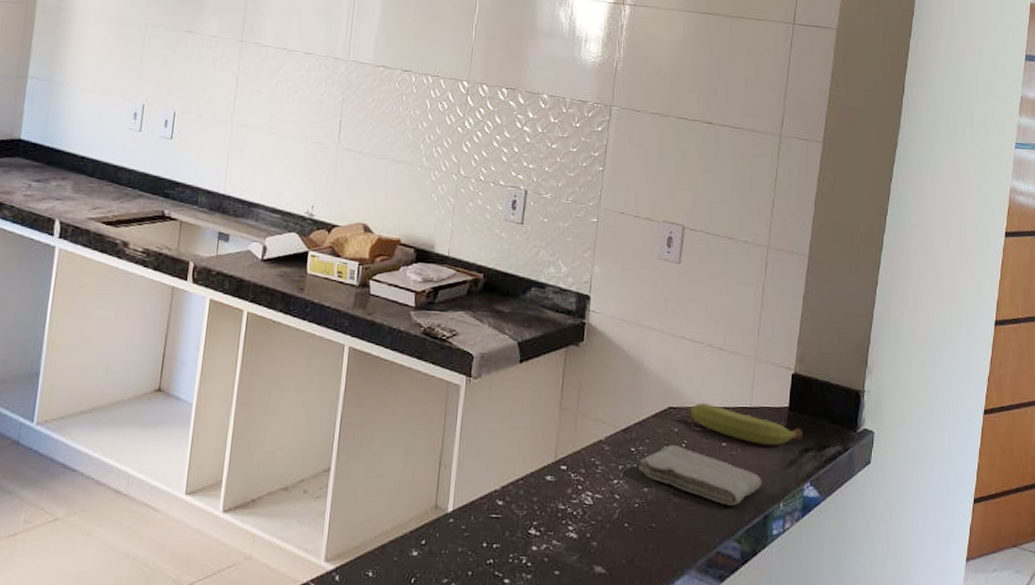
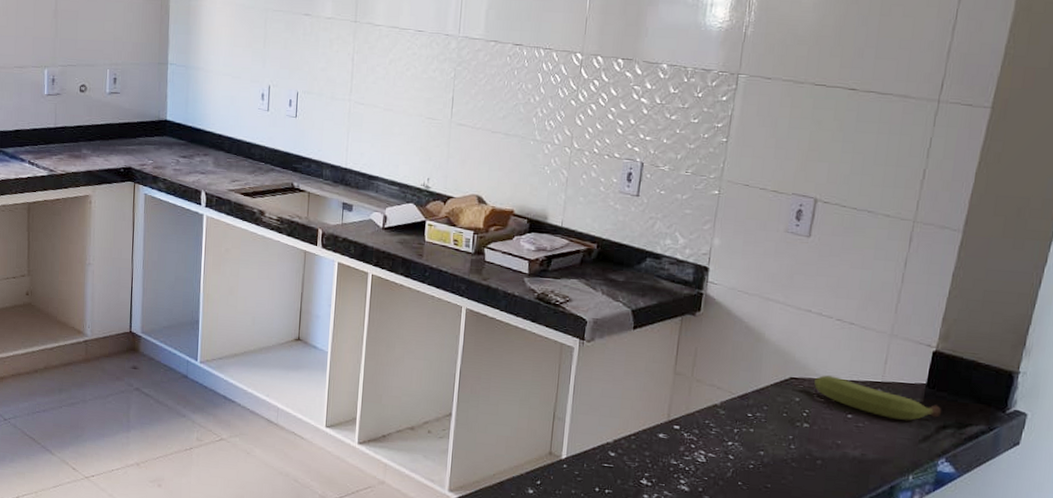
washcloth: present [638,444,762,506] -> none [755,412,891,475]

